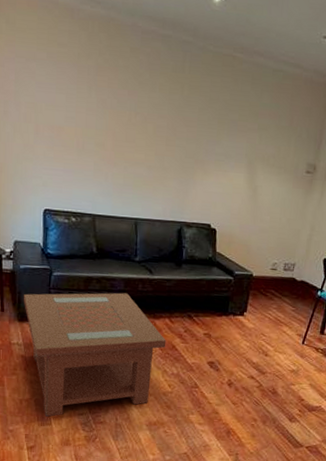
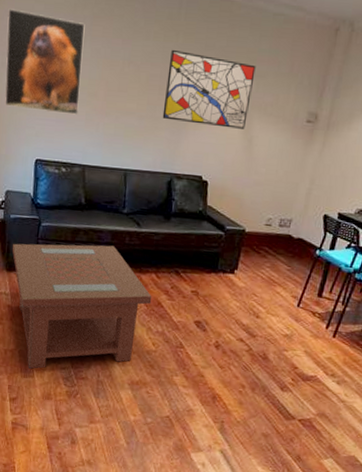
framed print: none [8,56,90,165] -> present [5,9,85,115]
wall art: none [170,101,258,179] -> present [162,49,256,129]

